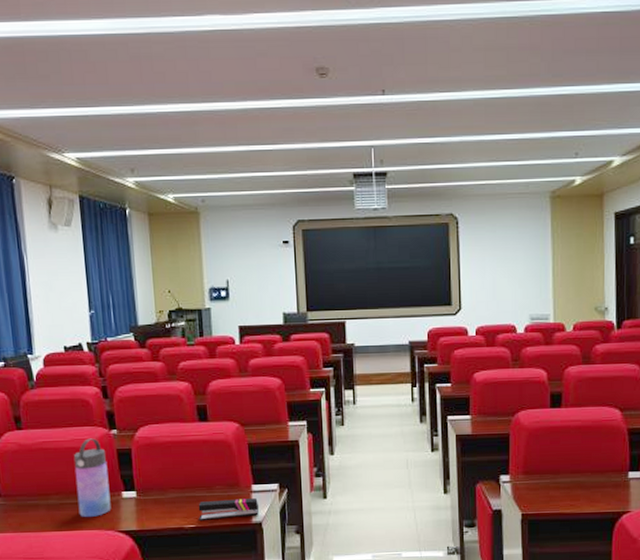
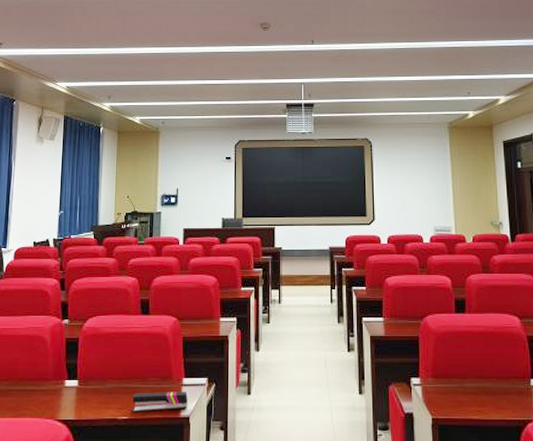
water bottle: present [73,438,111,517] -> none [24,327,56,404]

